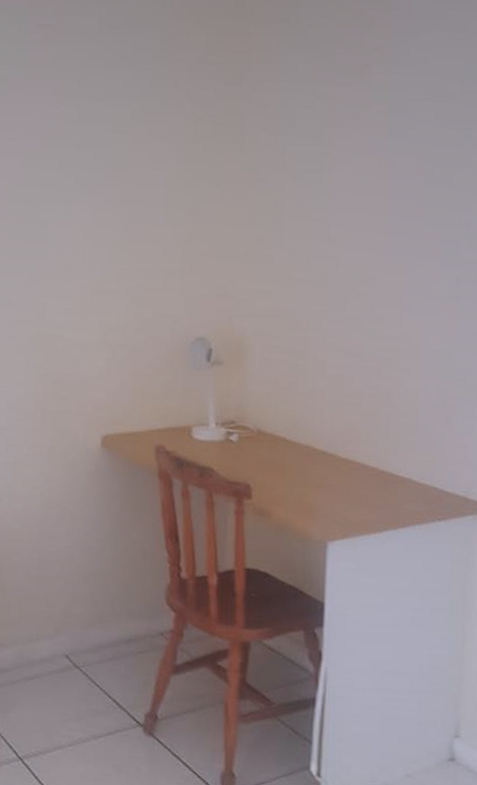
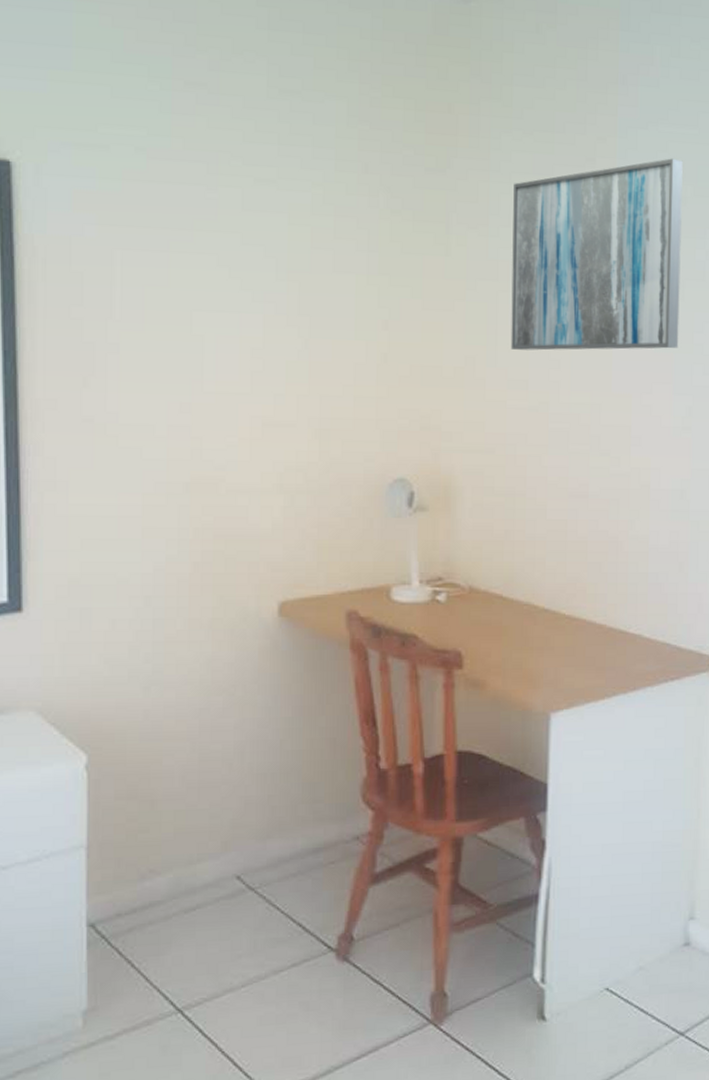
wall art: none [295,61,451,230] -> present [510,158,683,351]

